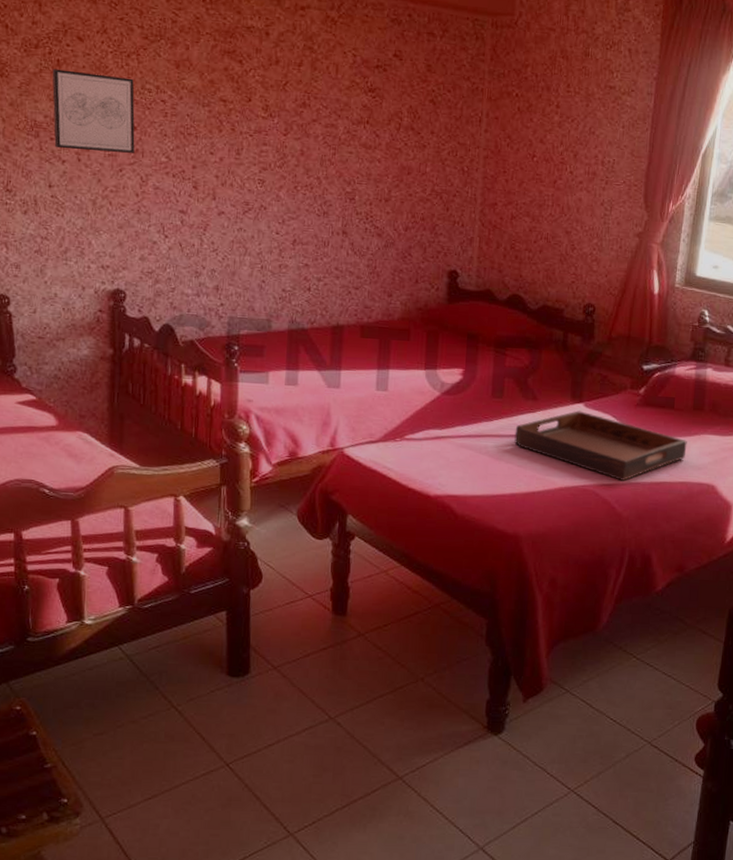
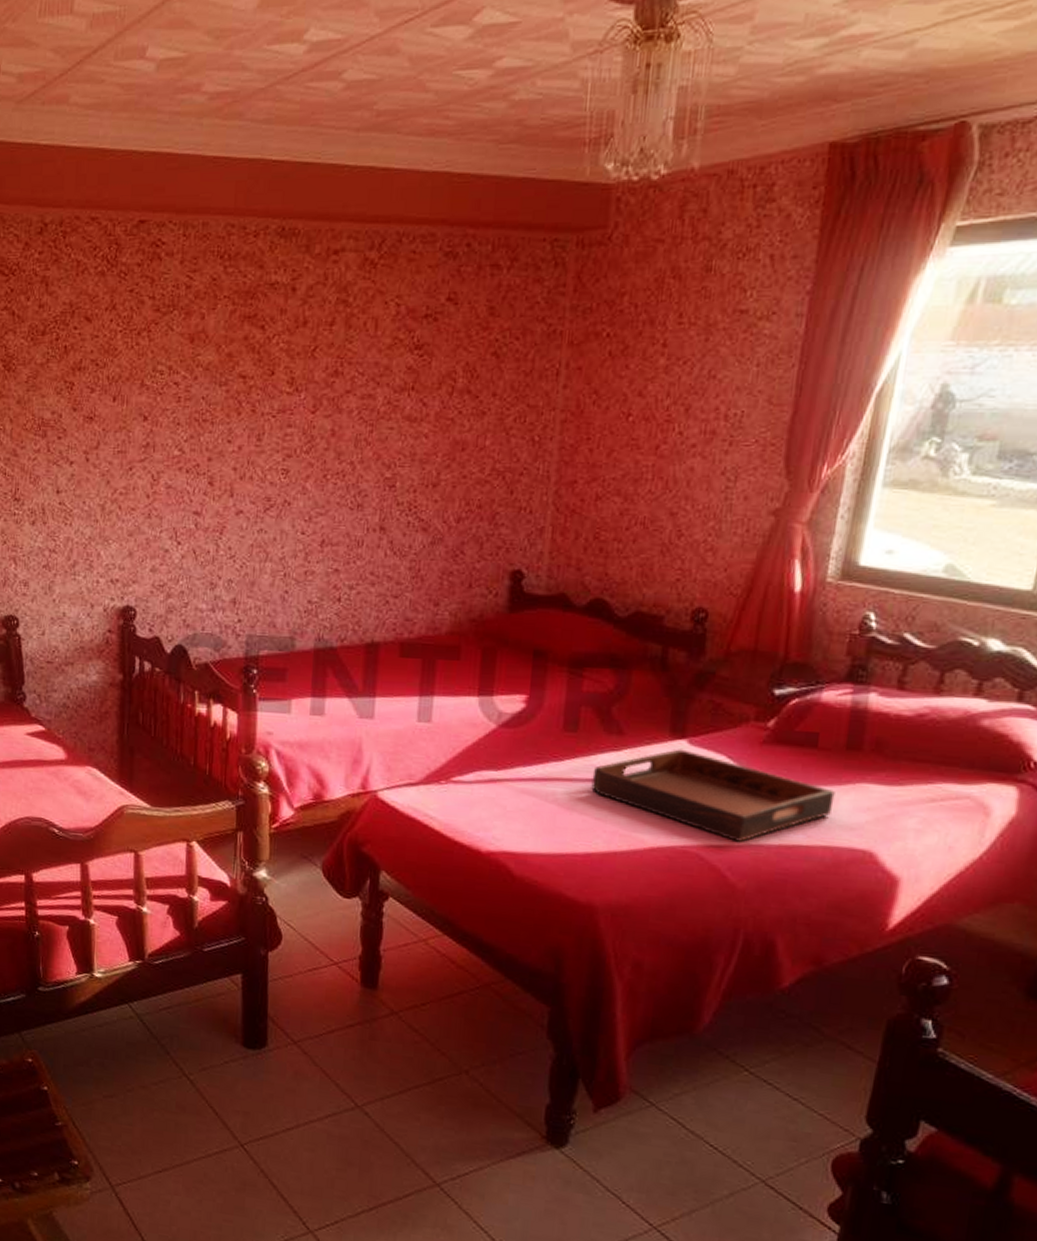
wall art: present [52,69,135,153] -> none [59,357,146,449]

